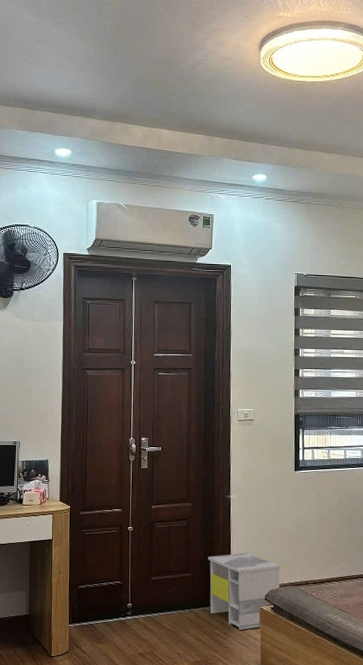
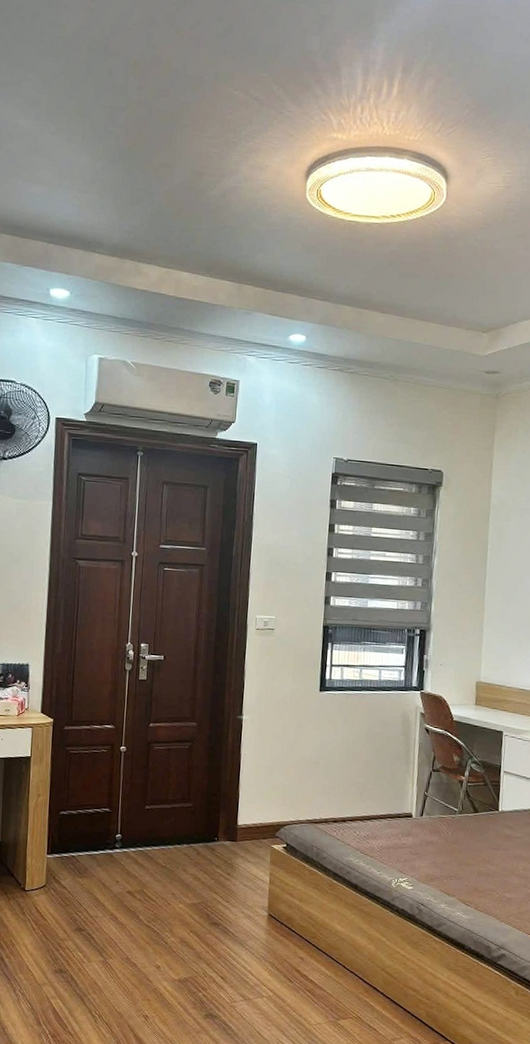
desk: present [208,552,280,630] -> none [212,782,296,871]

